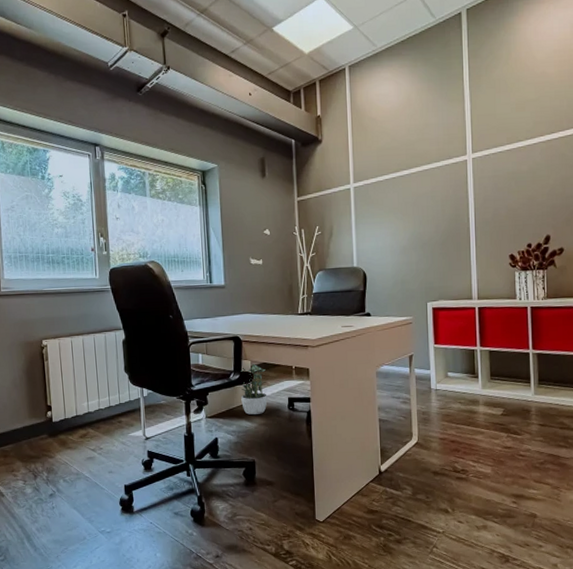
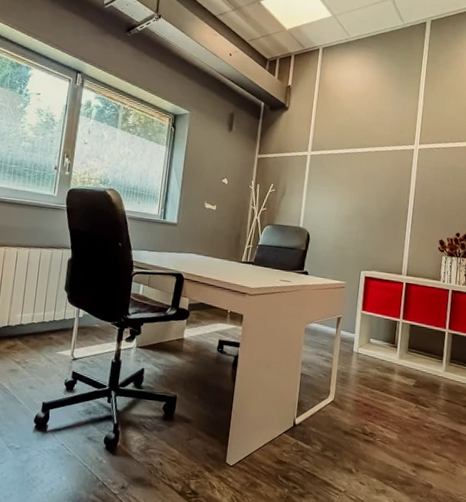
potted plant: present [241,363,268,415] -> none [173,301,202,352]

